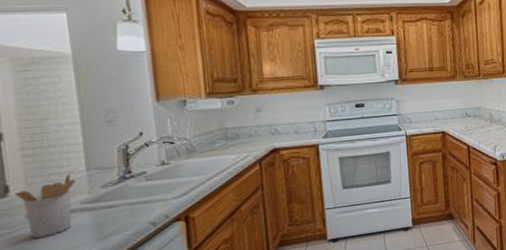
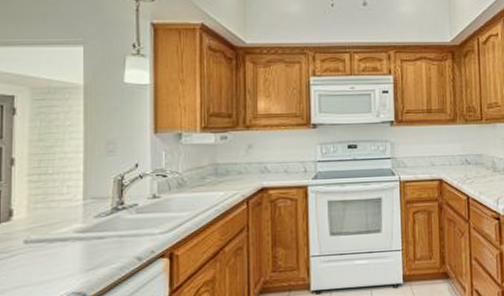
utensil holder: present [14,174,77,238] -> none [16,202,73,264]

